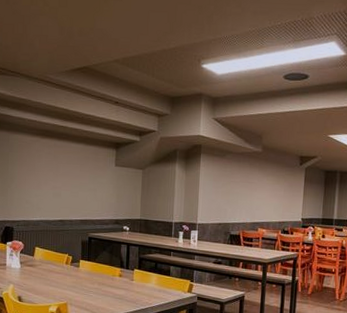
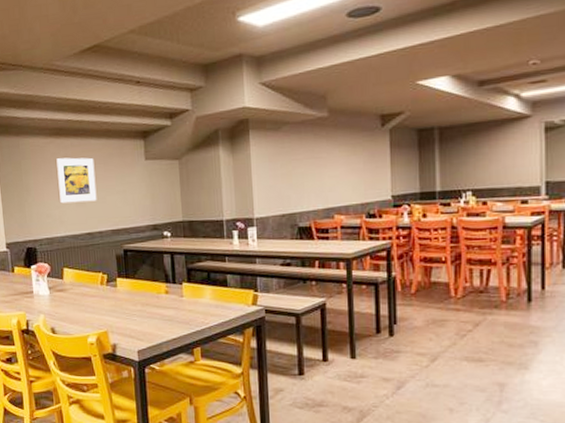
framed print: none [38,155,72,195] -> present [55,157,97,204]

